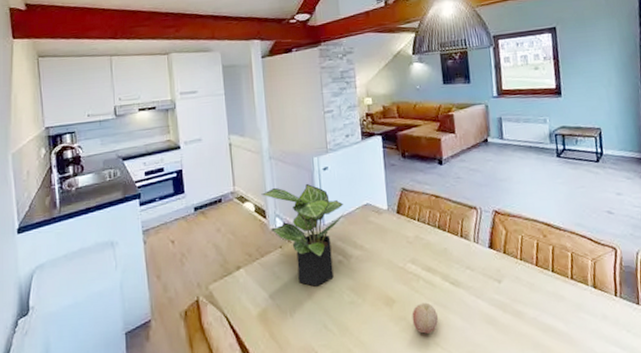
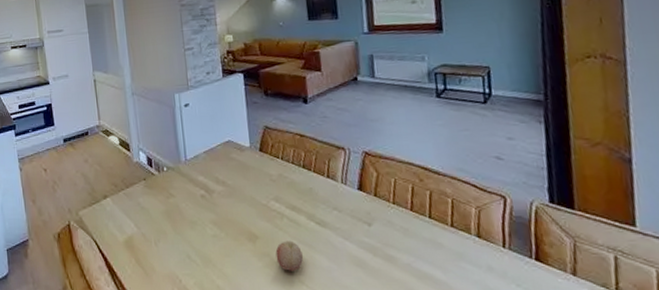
potted plant: present [261,183,345,287] -> none [125,119,207,218]

